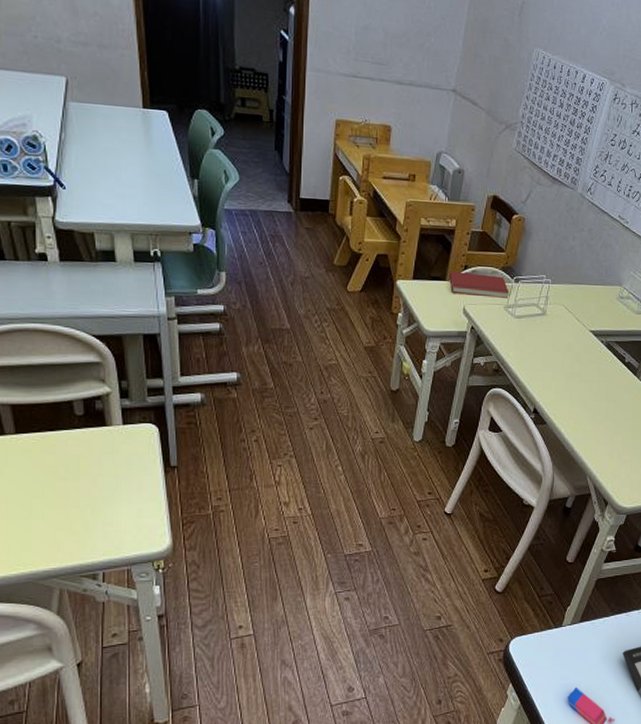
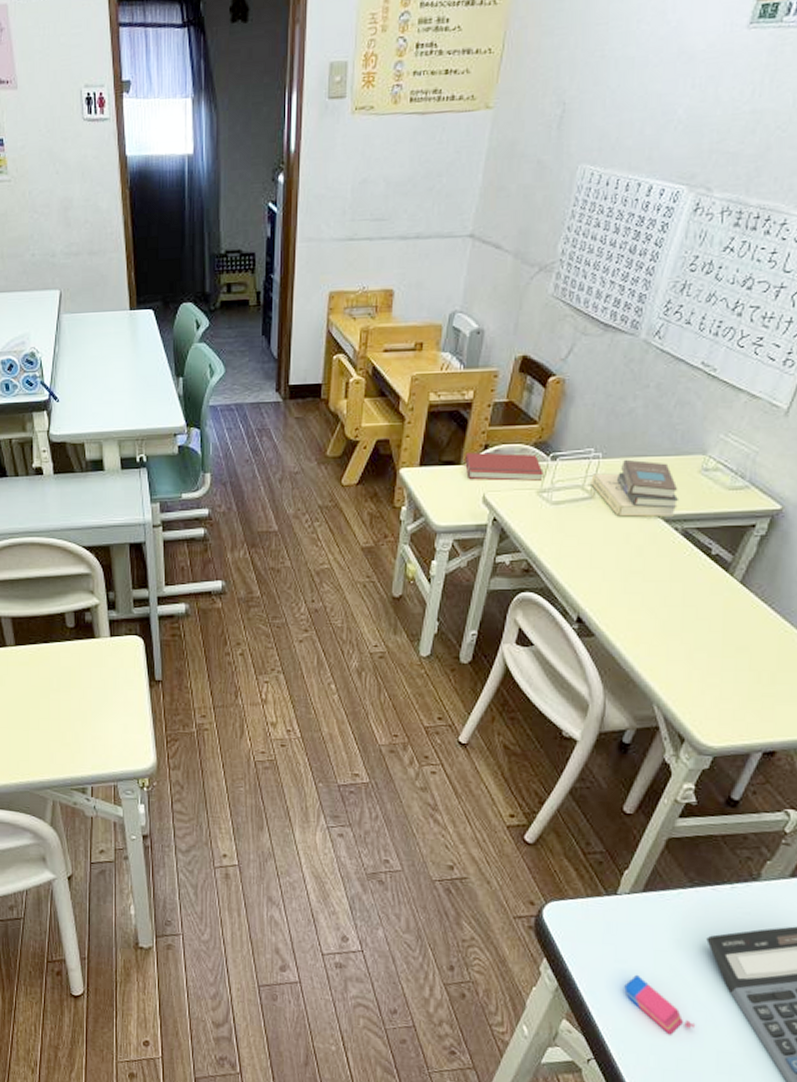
books: none [543,285,604,332] -> present [591,459,680,517]

